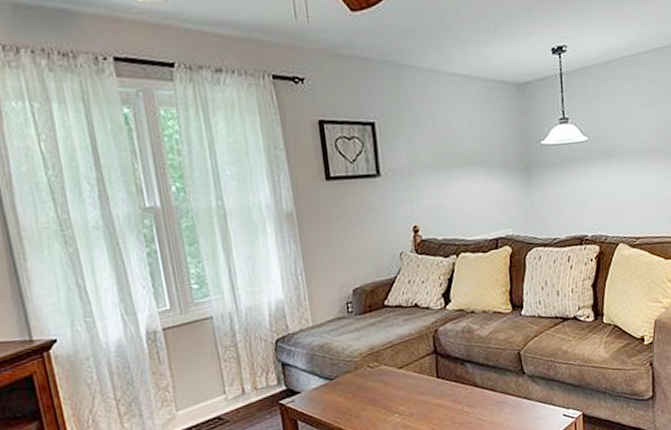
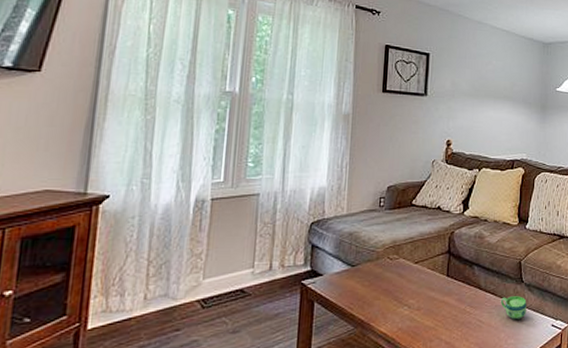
cup: none [501,389,533,414] -> present [500,296,527,320]

